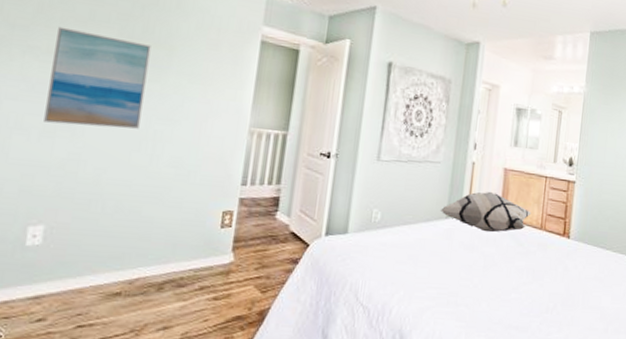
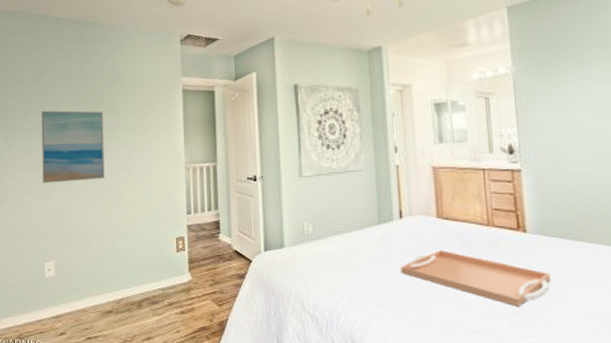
decorative pillow: present [441,191,532,233] -> none [371,192,474,234]
serving tray: none [459,248,582,305] -> present [401,250,552,306]

